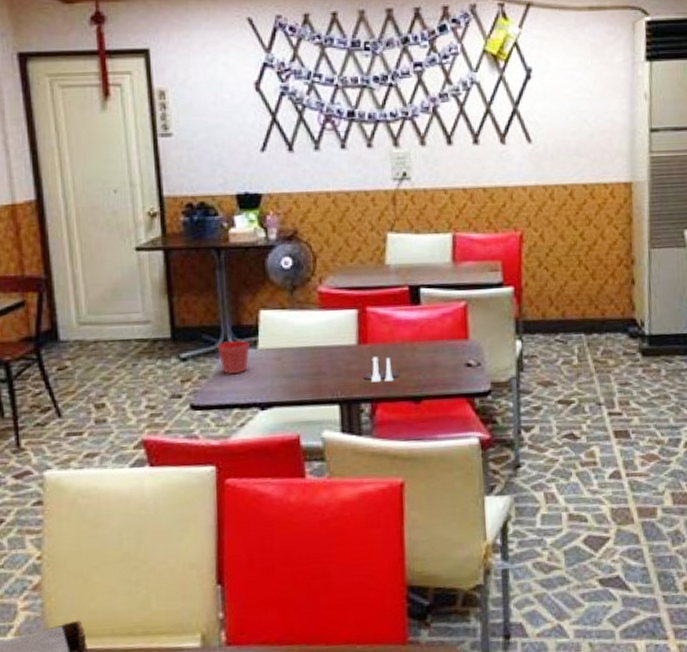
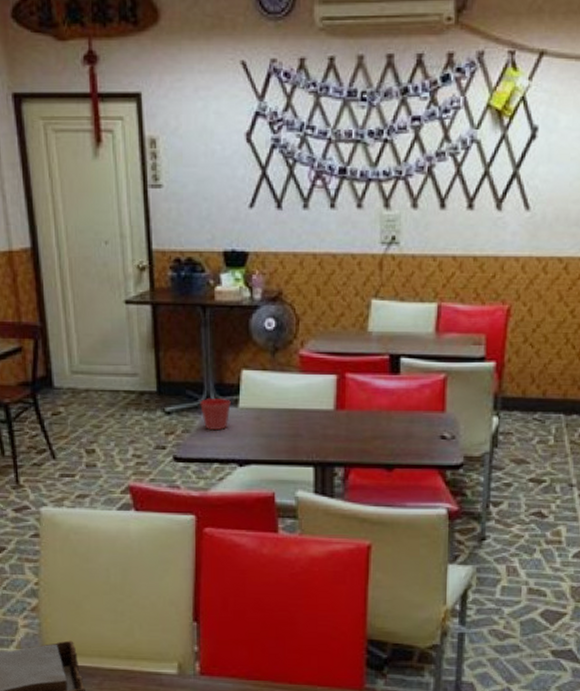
salt and pepper shaker set: present [363,357,399,382] -> none [338,423,373,448]

